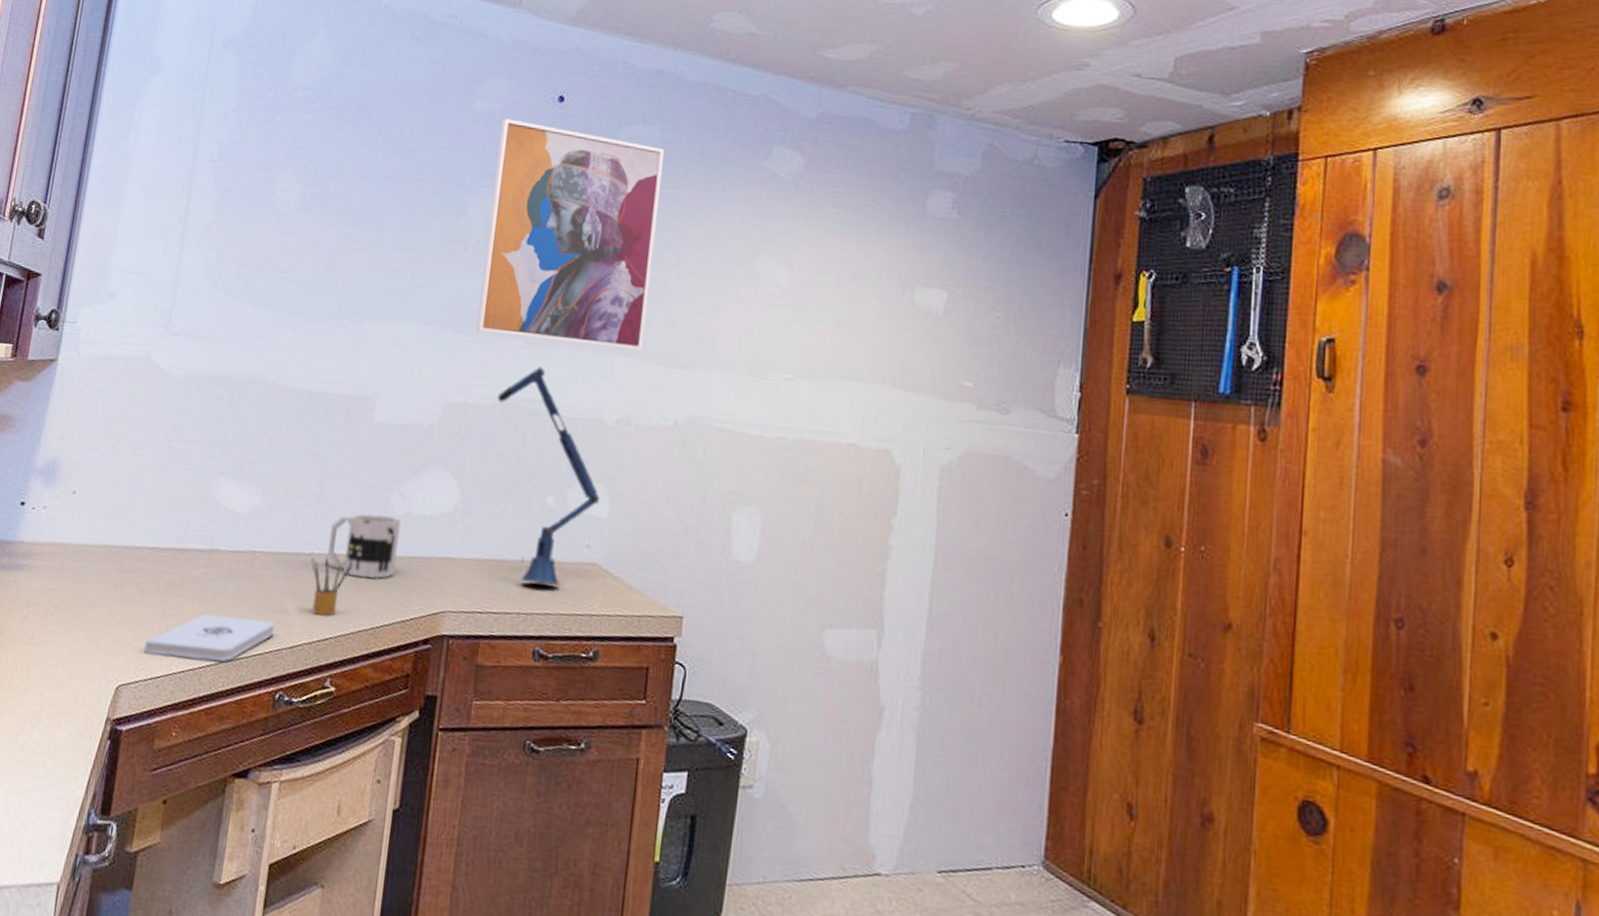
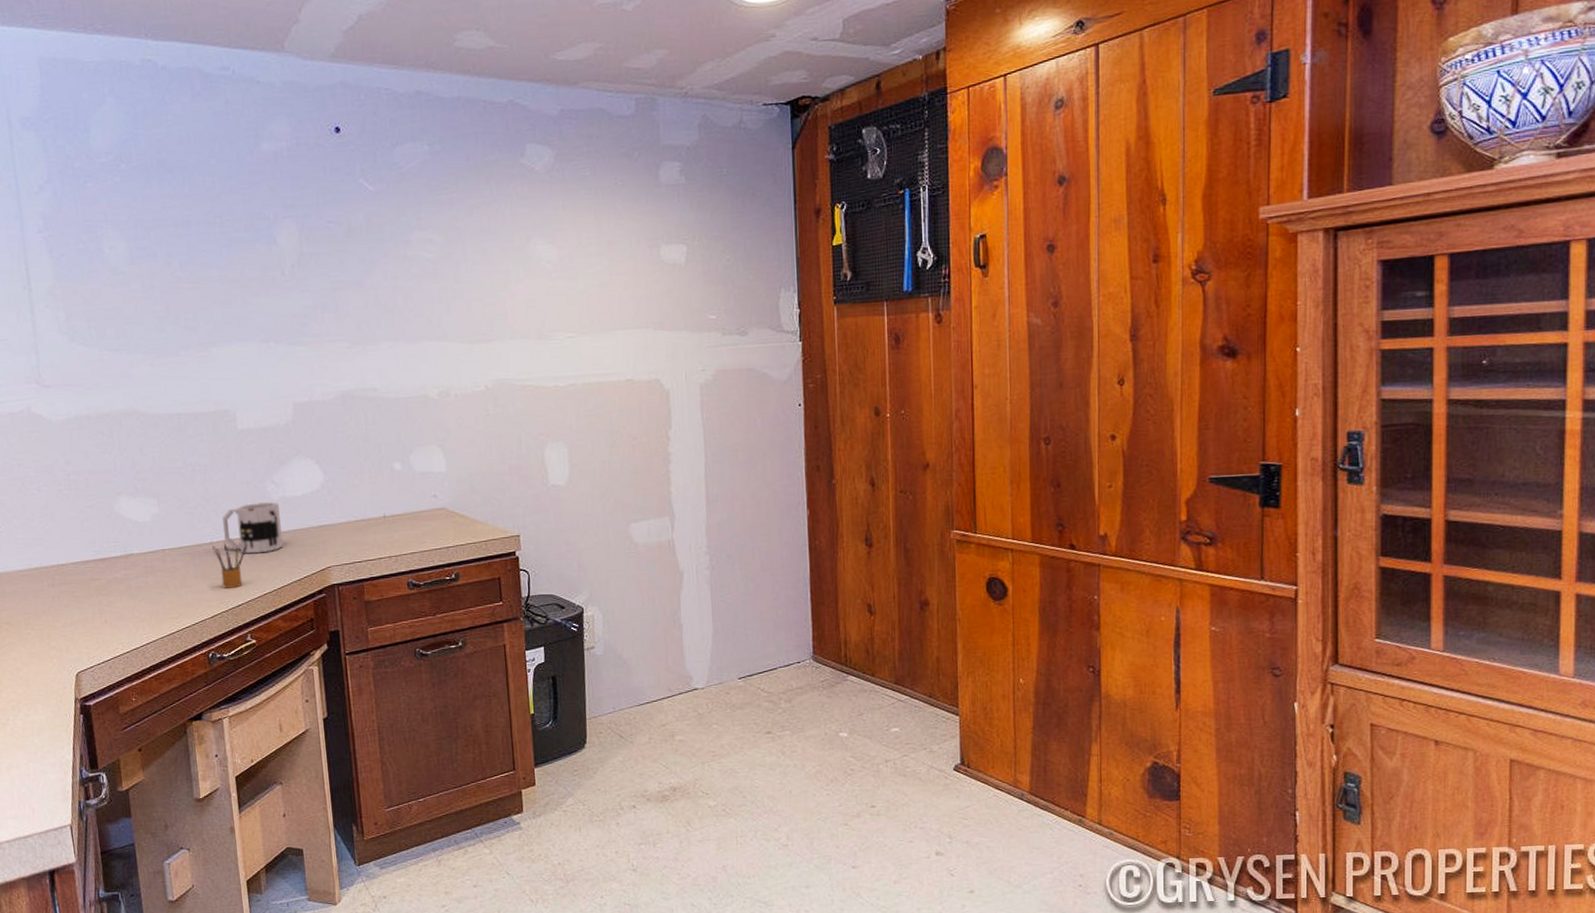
notepad: present [143,614,276,662] -> none [90,600,196,645]
wall art: present [476,118,664,351] -> none [290,154,449,342]
desk lamp: present [497,366,600,585] -> none [336,361,438,531]

